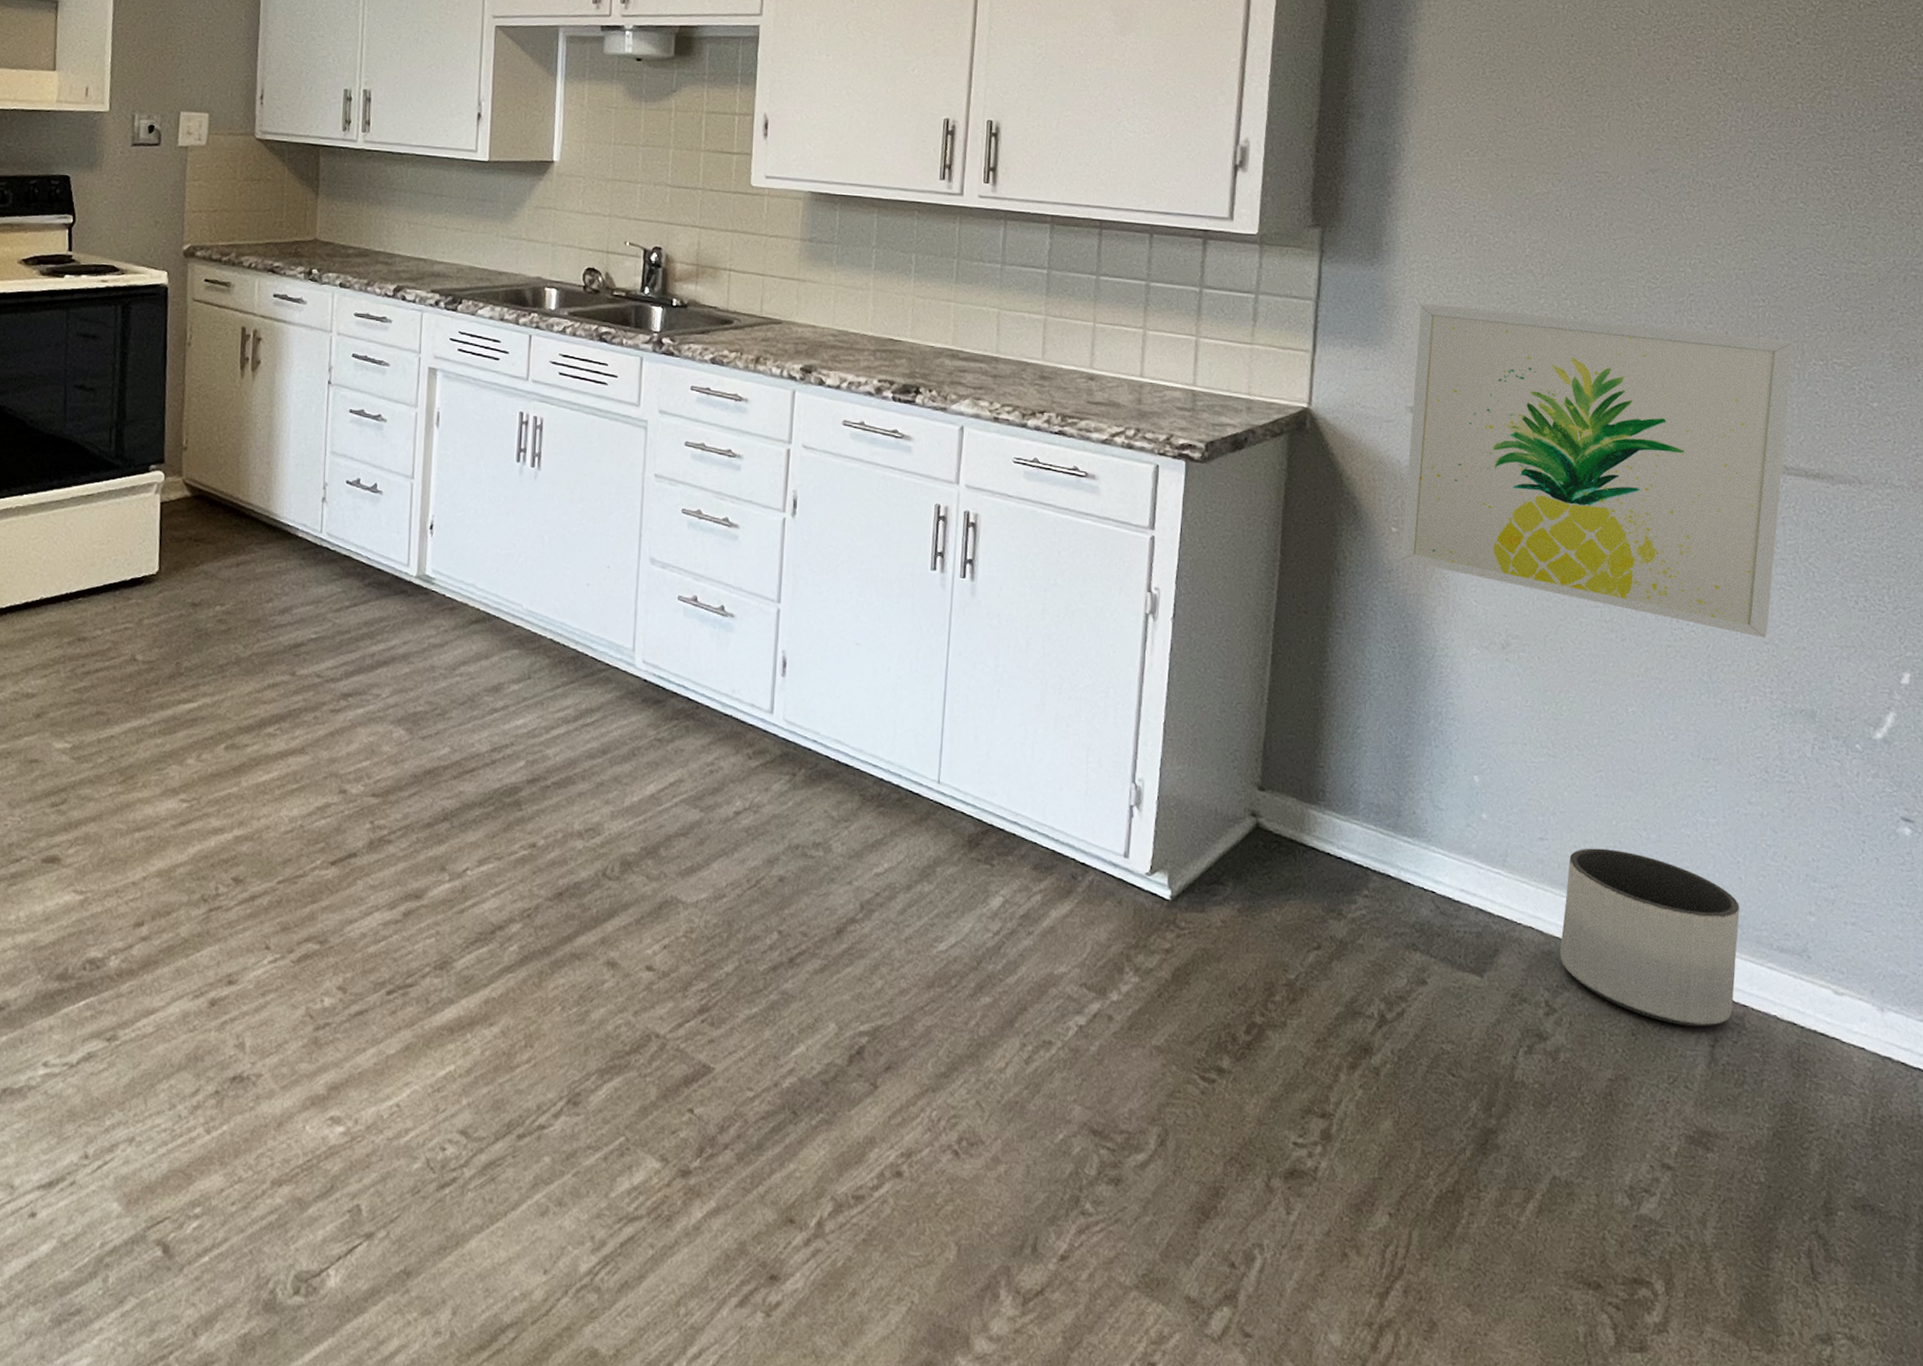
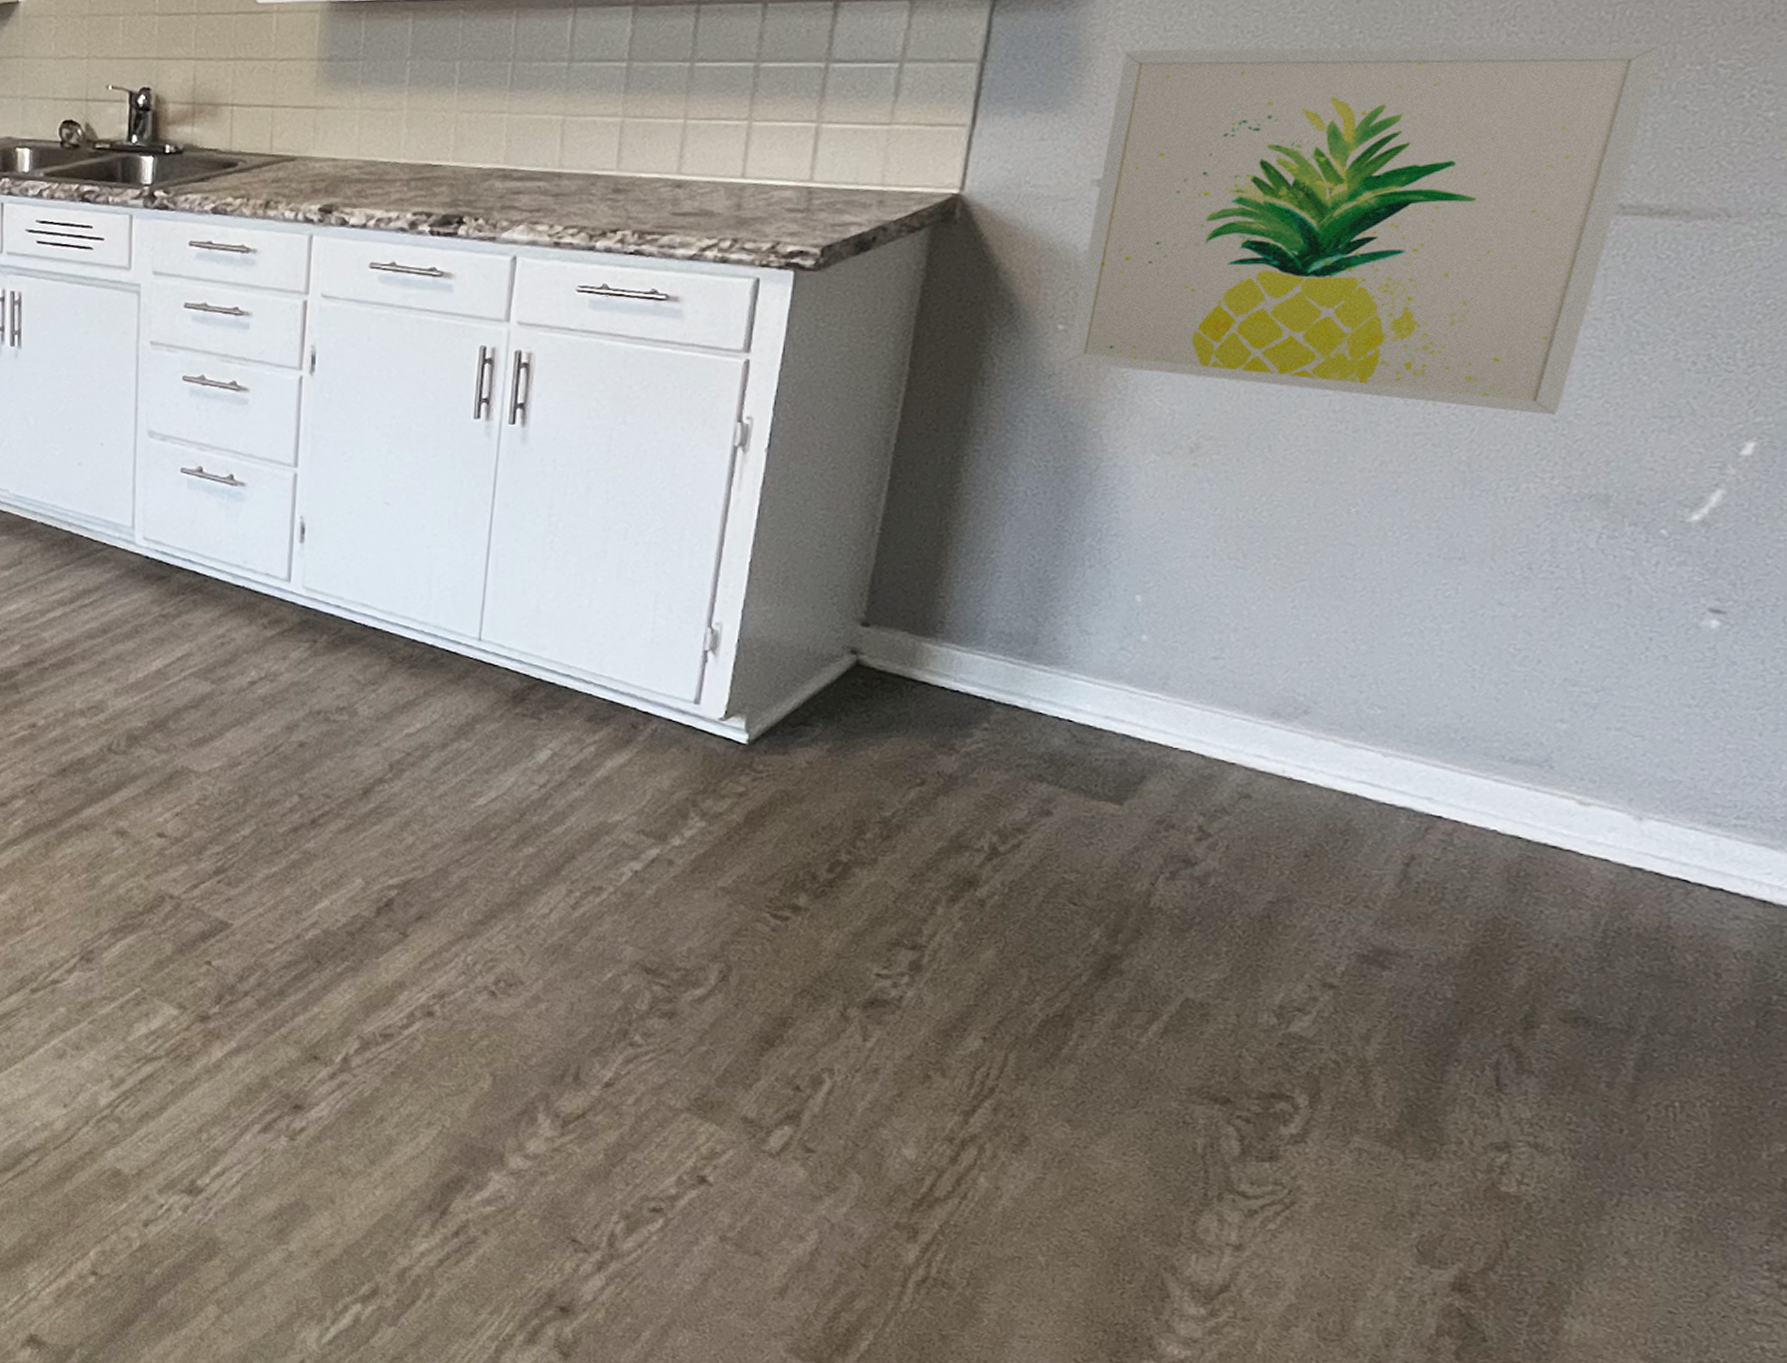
planter: present [1560,848,1740,1027] -> none [1223,664,1467,845]

